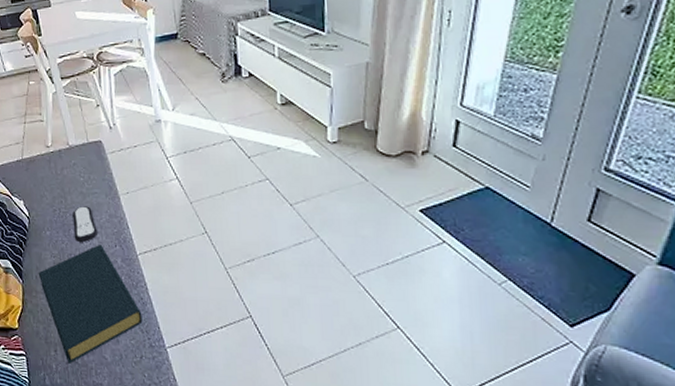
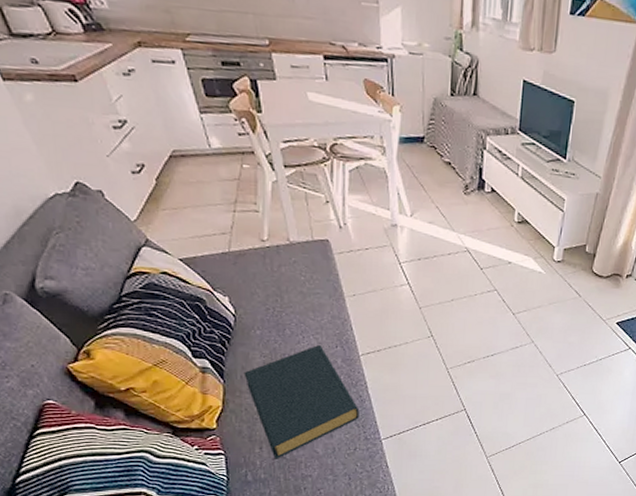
remote control: present [72,206,98,242] -> none [289,306,318,342]

